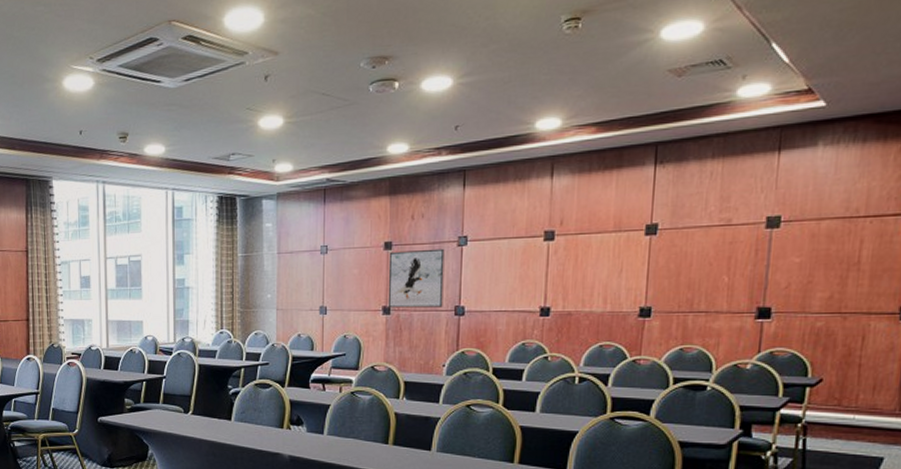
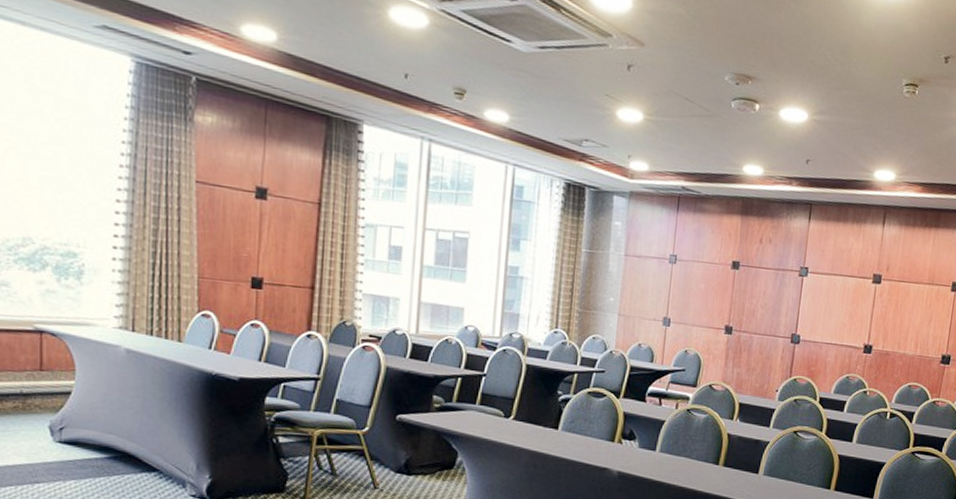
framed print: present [387,248,445,308] -> none [730,271,787,333]

